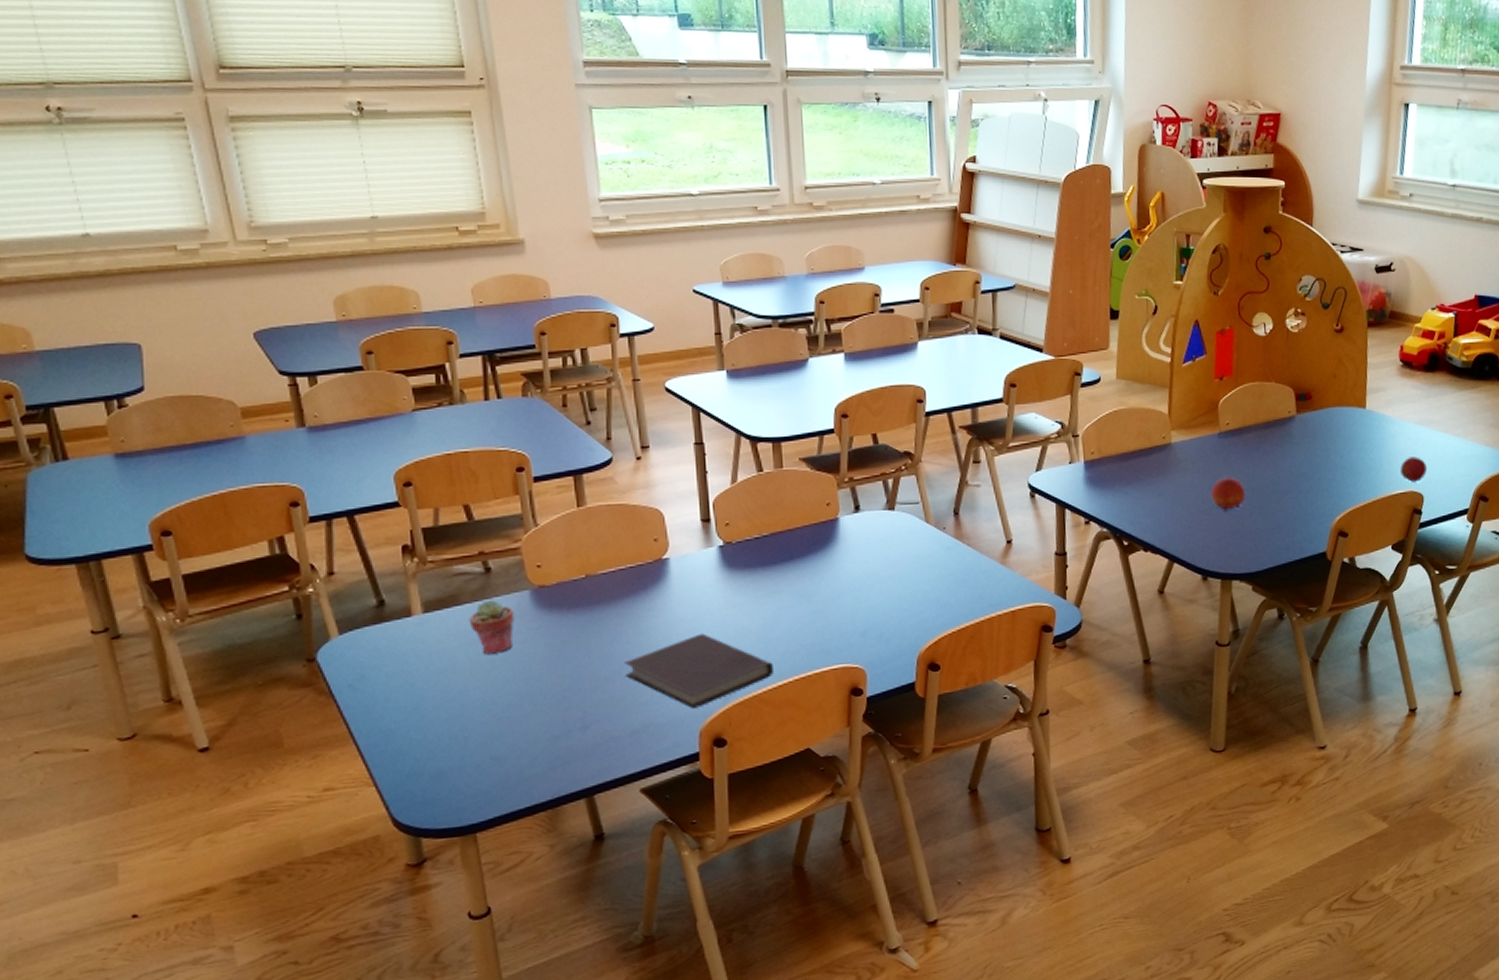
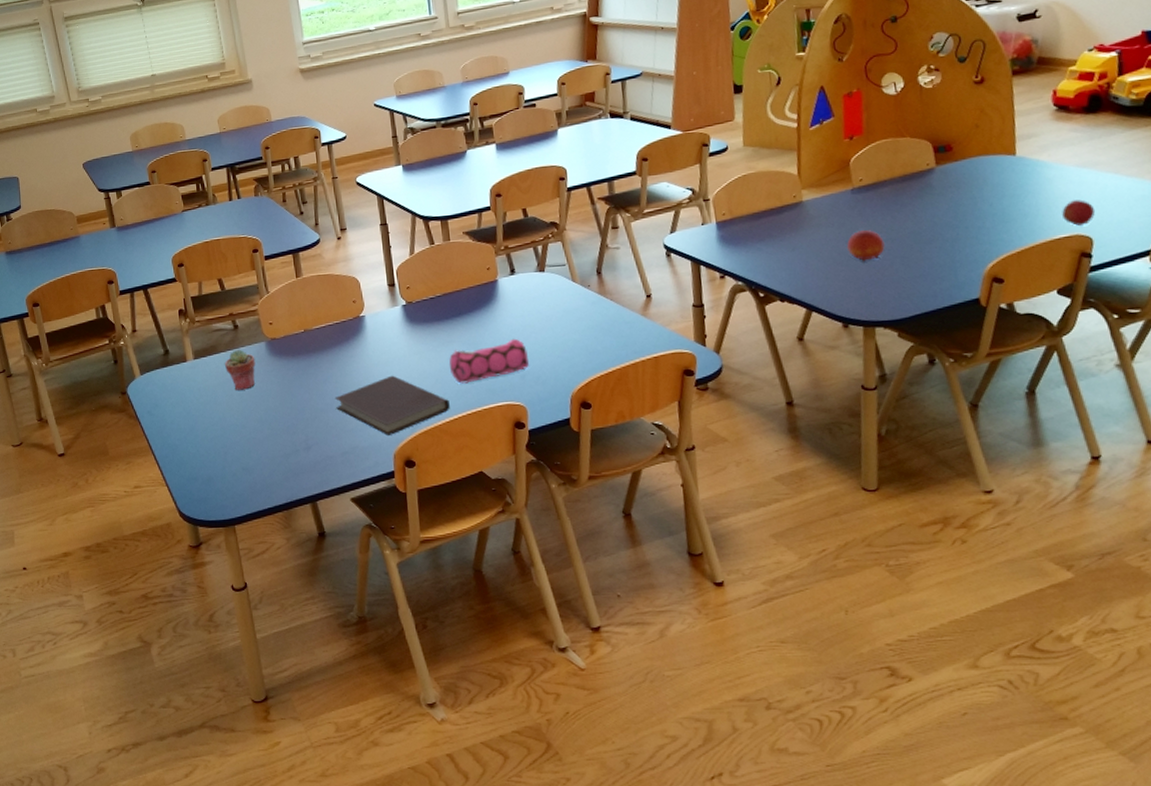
pencil case: none [775,588,872,643] -> present [449,338,530,384]

